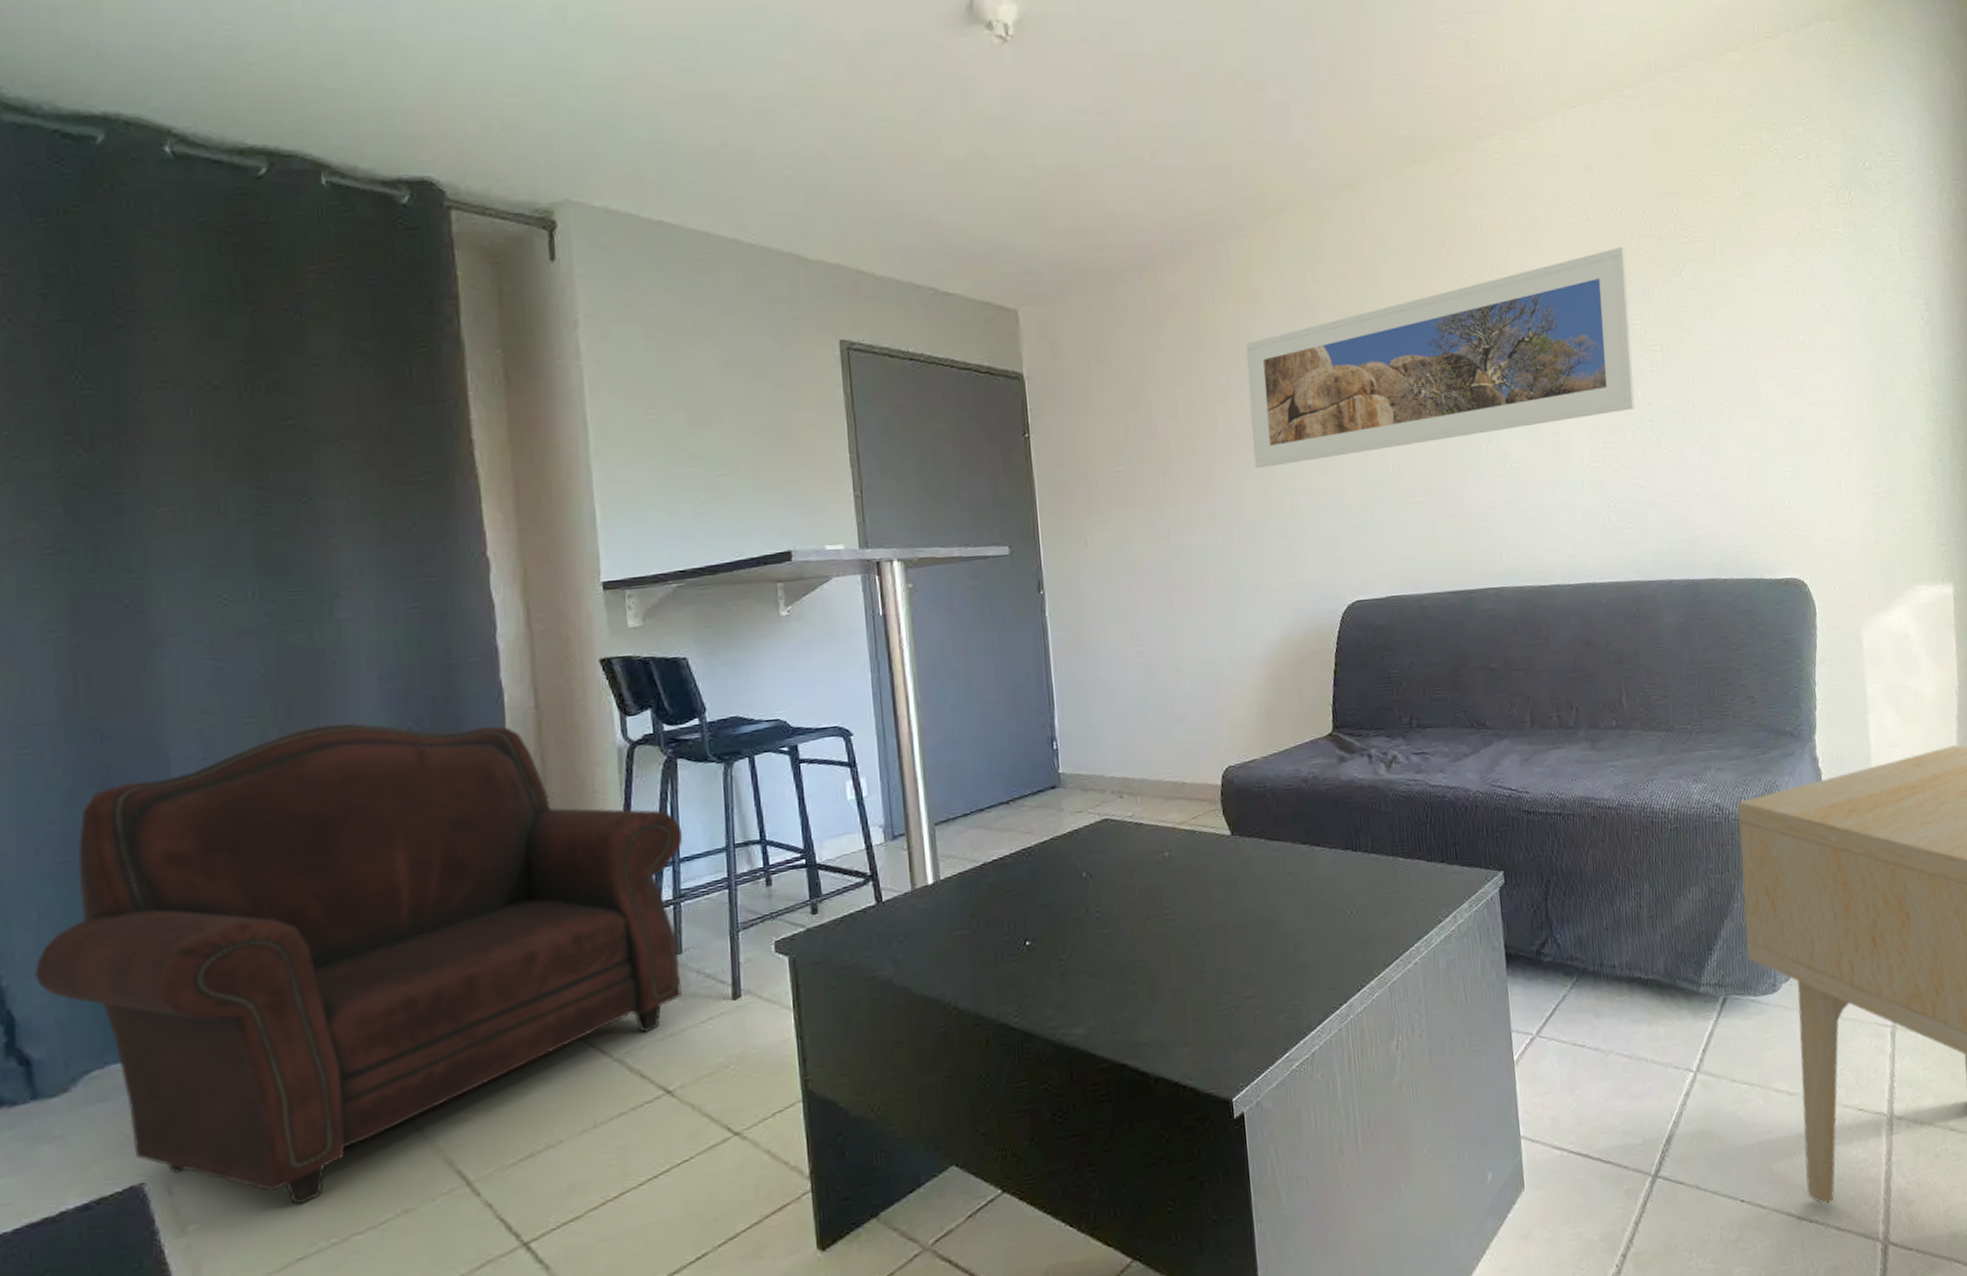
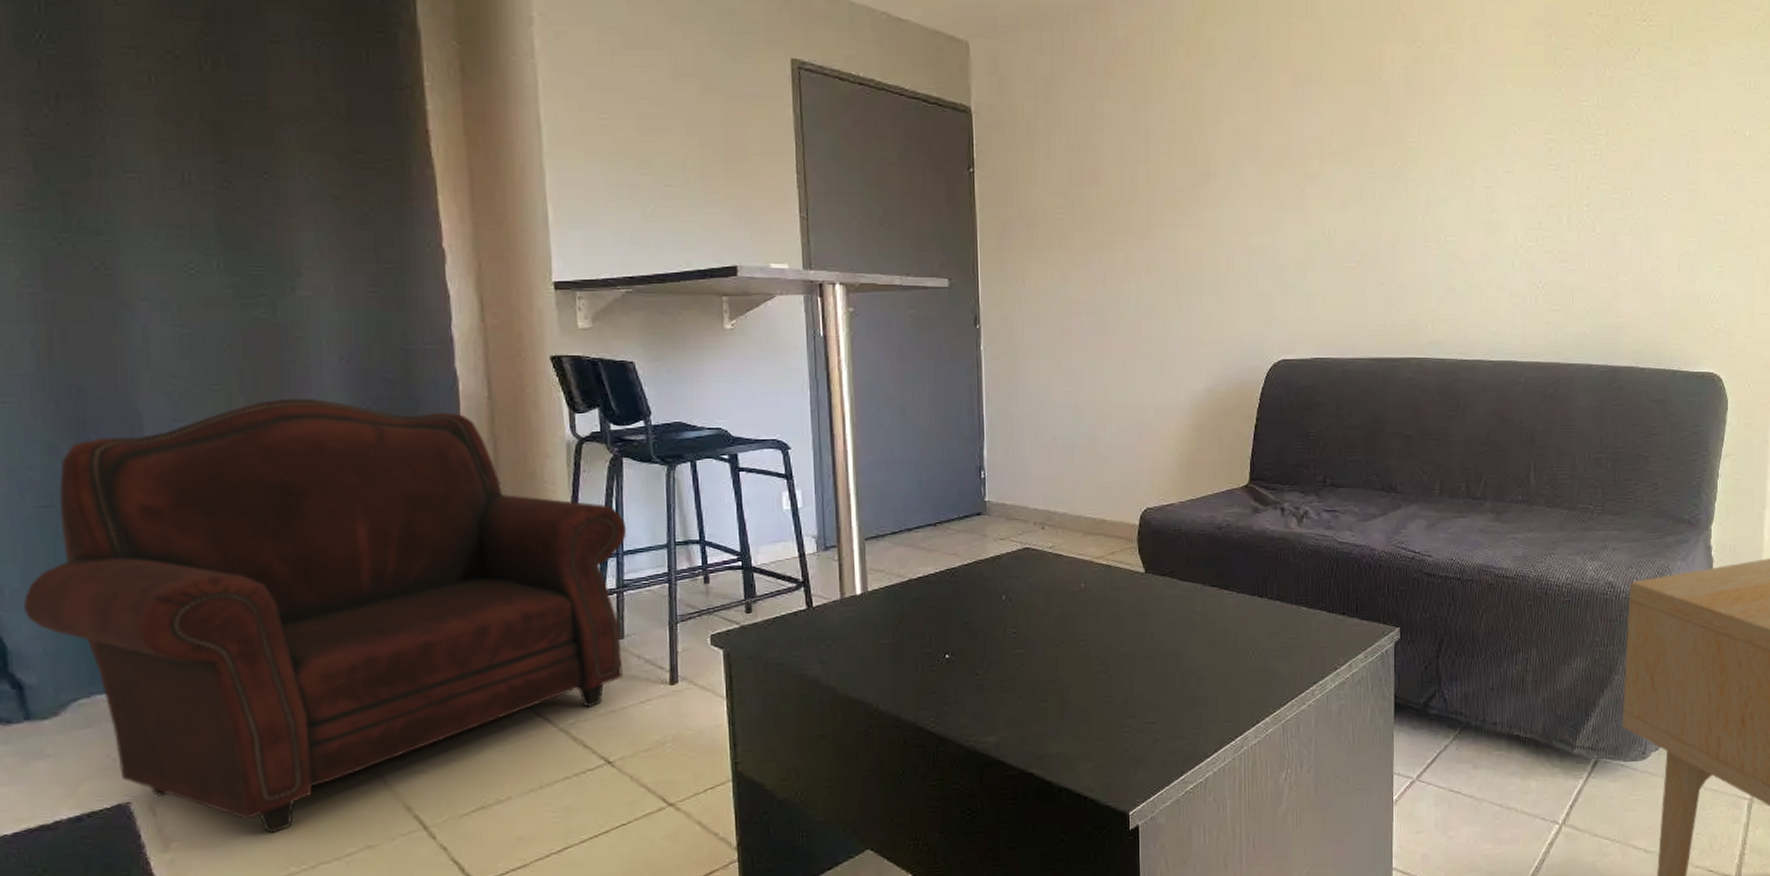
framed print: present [1246,247,1635,469] -> none [1193,25,1581,222]

